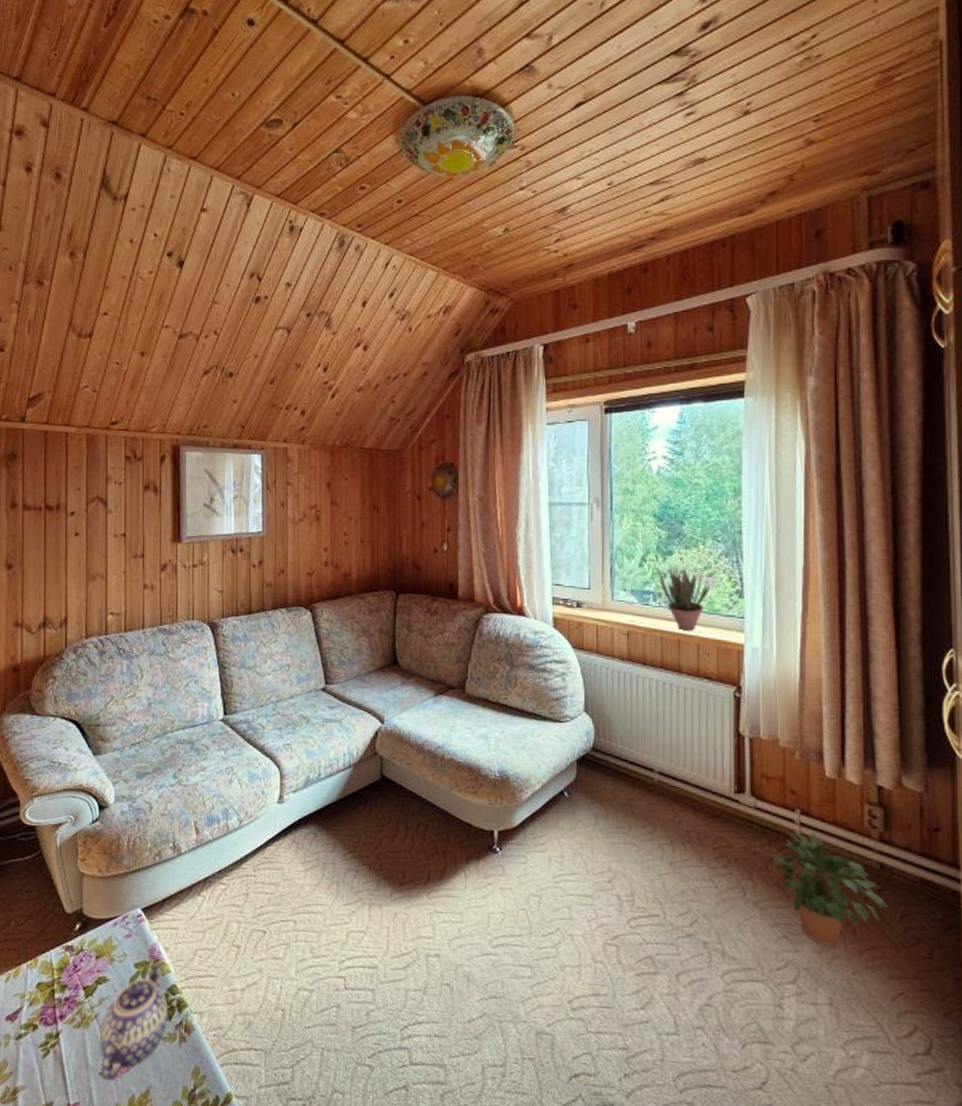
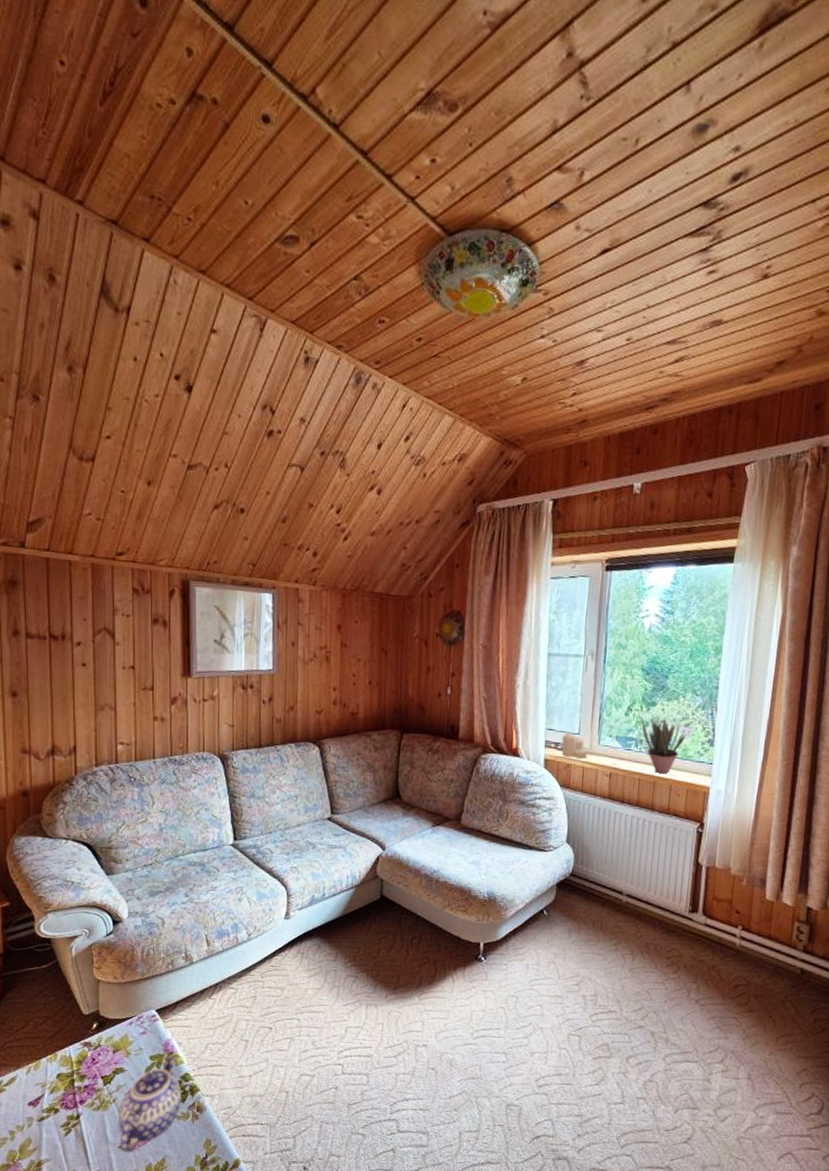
candle: none [571,586,601,617] -> present [561,731,588,759]
potted plant: present [767,829,887,947] -> none [710,942,803,1035]

